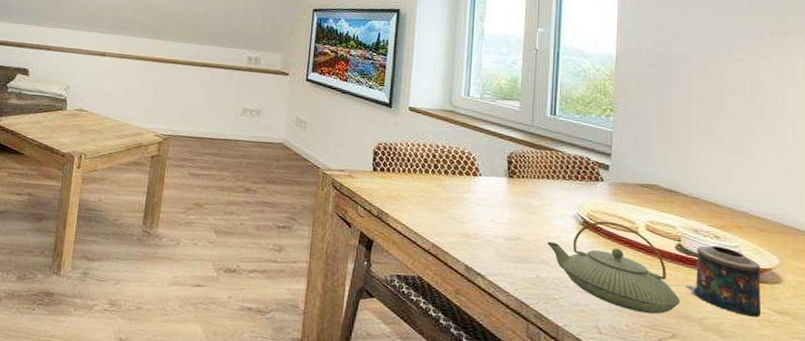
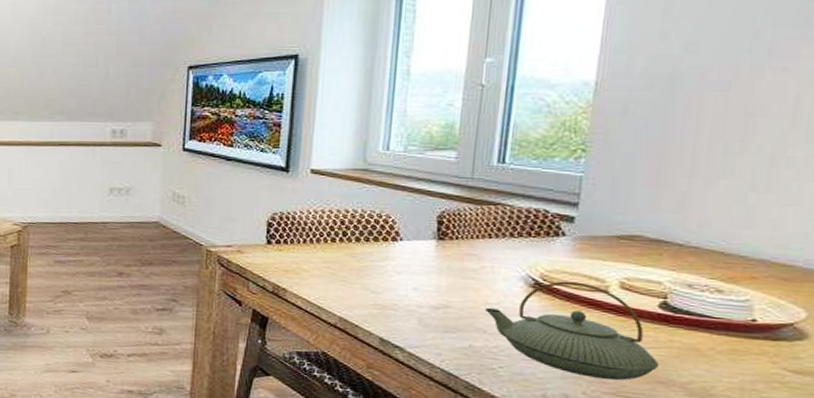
candle: present [685,245,762,318] -> none [668,300,778,379]

